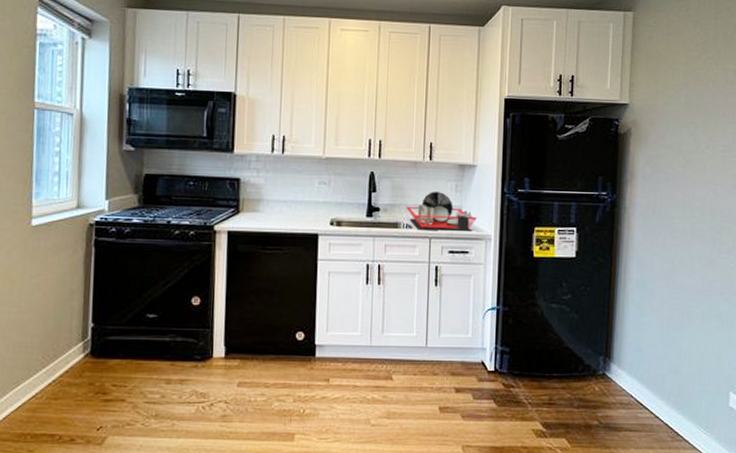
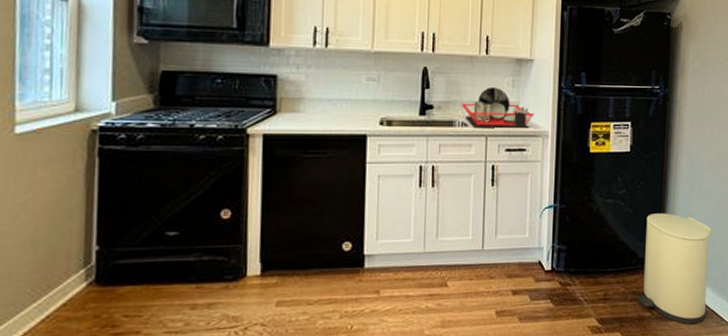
pedal bin: none [582,321,665,437] -> present [636,213,712,325]

